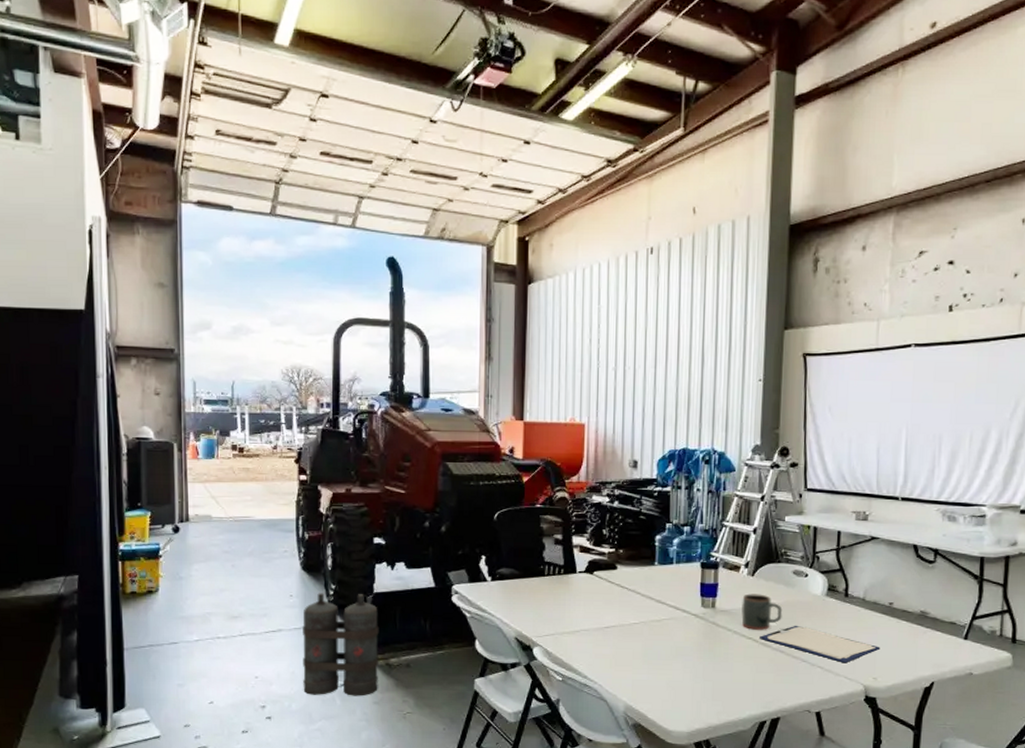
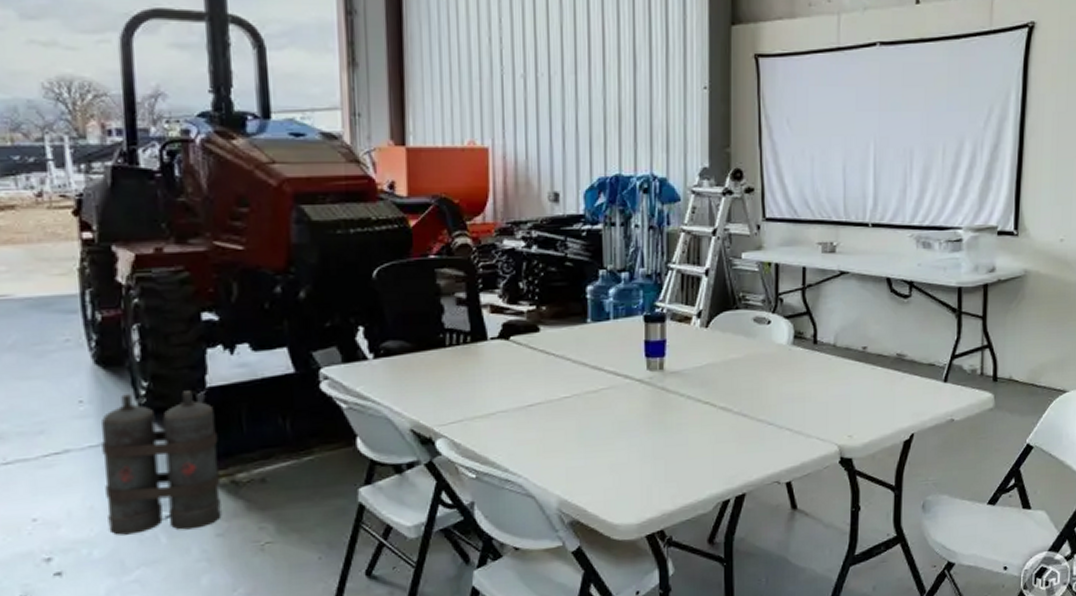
mug: present [741,593,783,630] -> none [695,348,743,393]
notepad: present [760,625,881,663] -> none [718,382,855,422]

